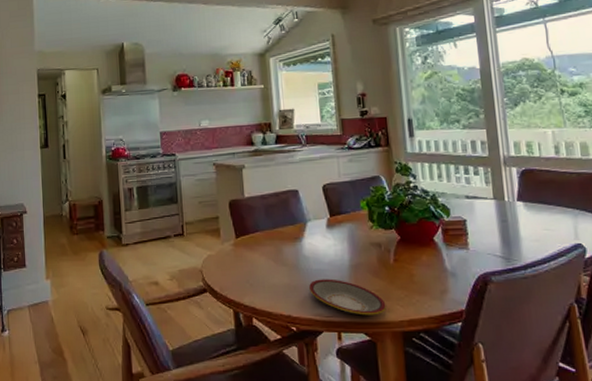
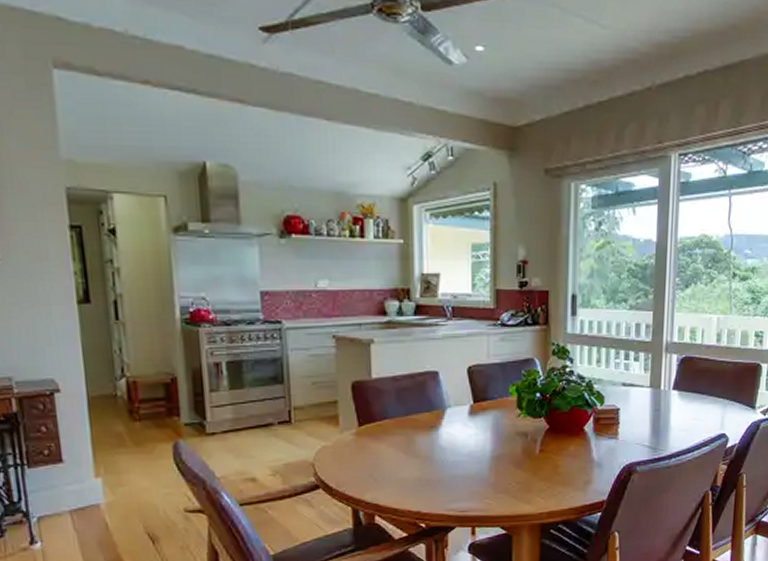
plate: present [309,279,386,316] -> none [444,471,526,509]

